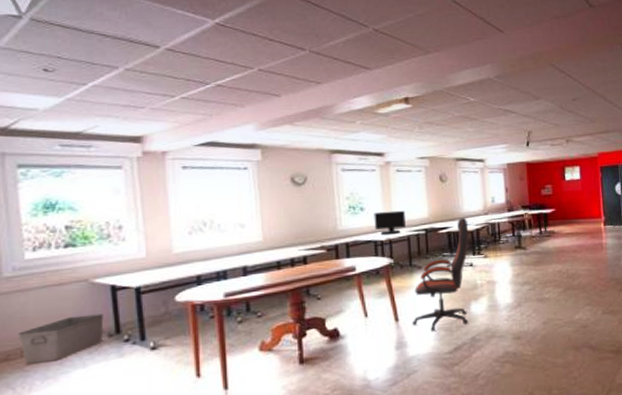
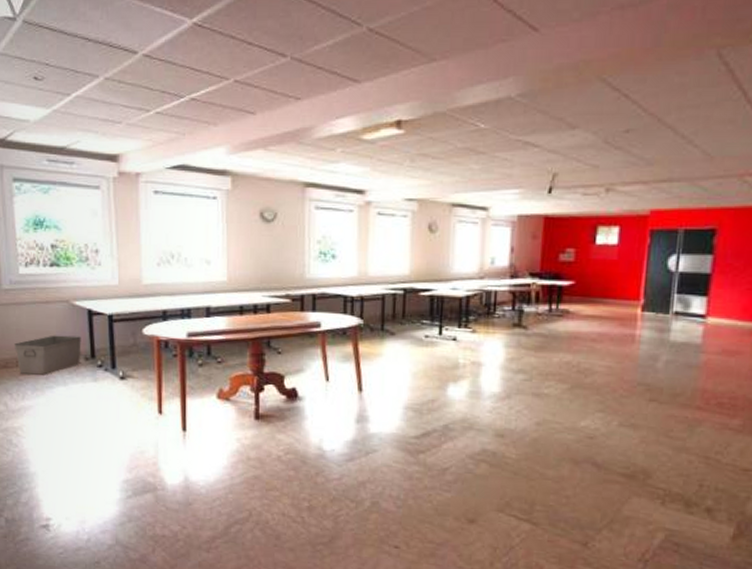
monitor: present [374,210,406,235] -> none [346,261,382,291]
office chair: present [413,217,469,331] -> none [378,279,456,409]

